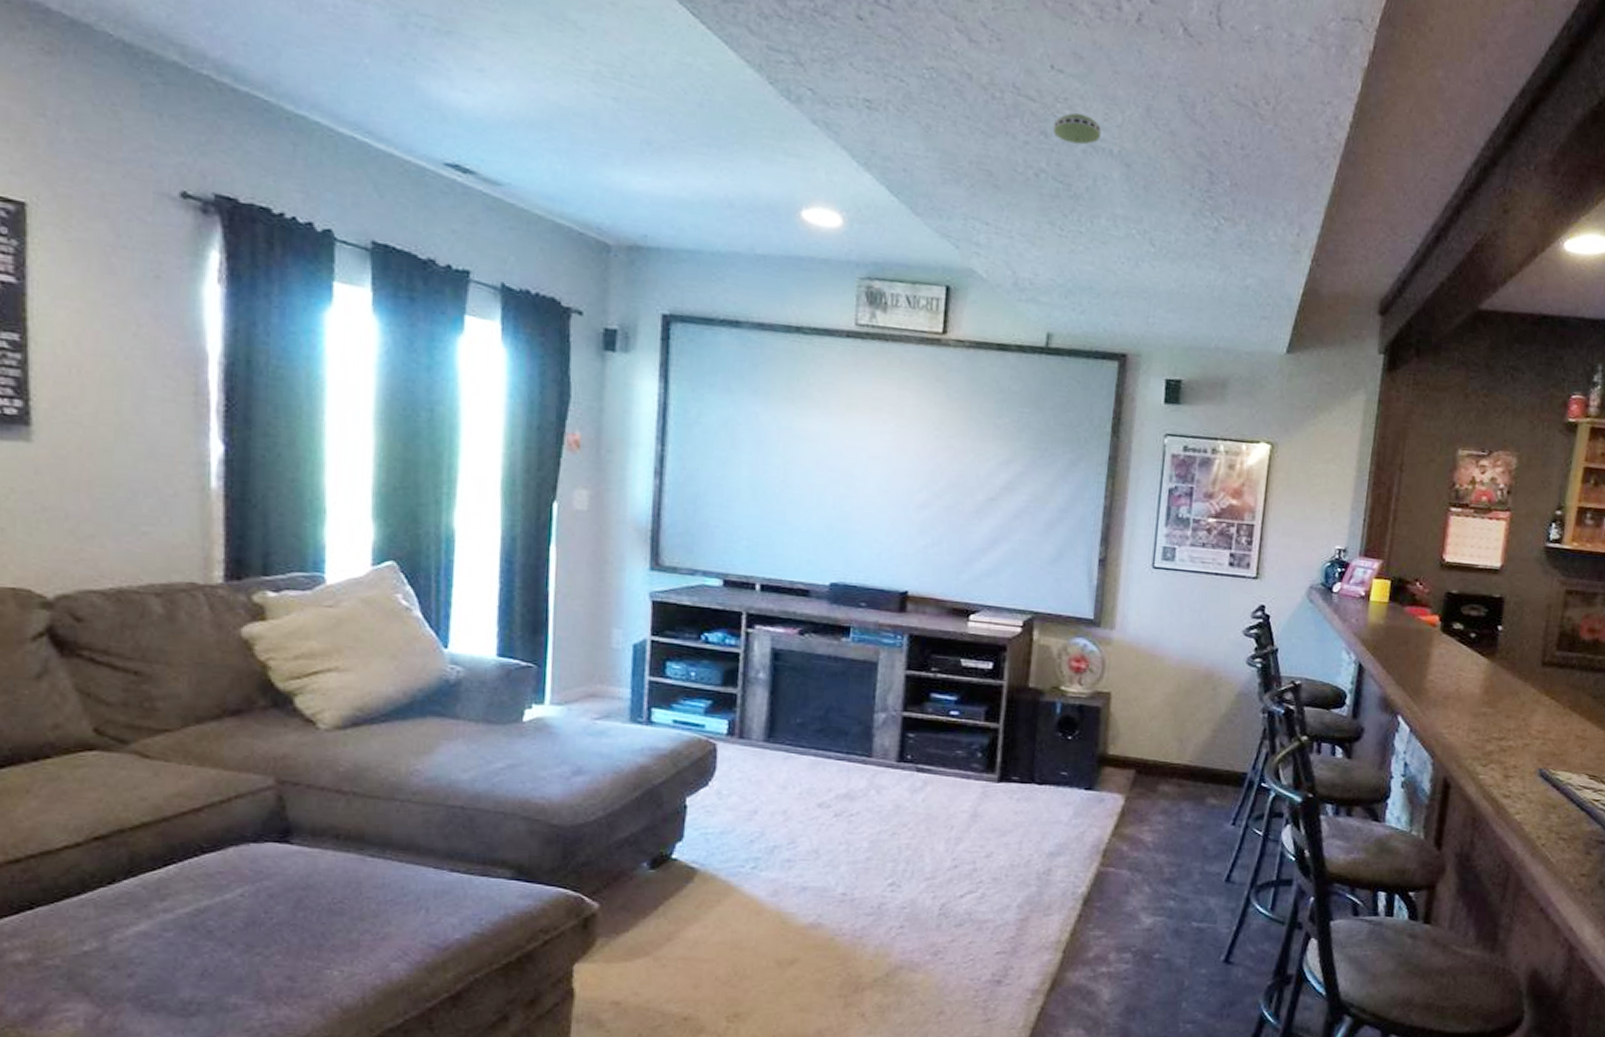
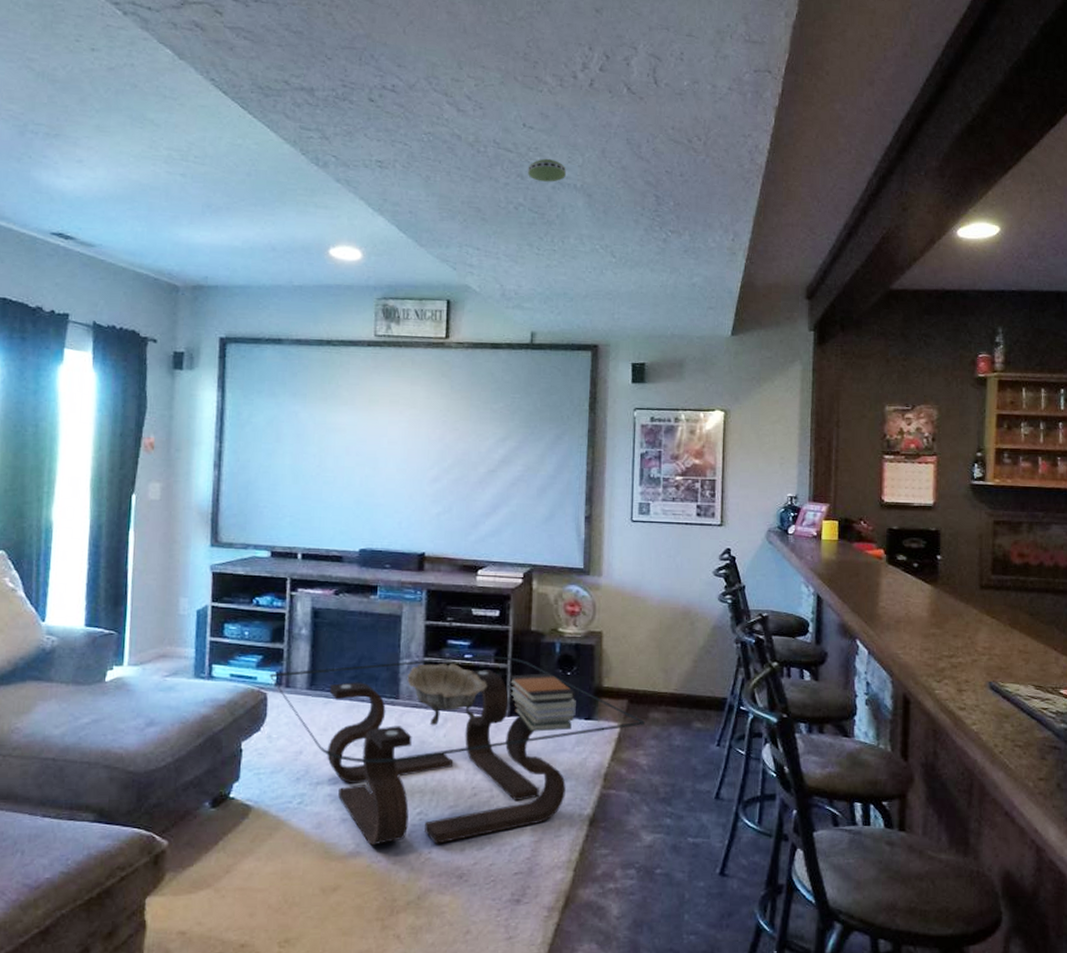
coffee table: none [720,712,1154,918] -> present [270,655,646,846]
decorative bowl: none [882,718,975,789] -> present [407,663,488,726]
book stack: none [1000,736,1076,801] -> present [509,673,576,732]

